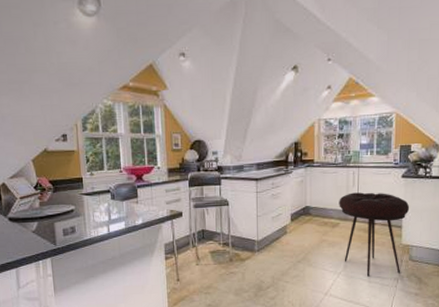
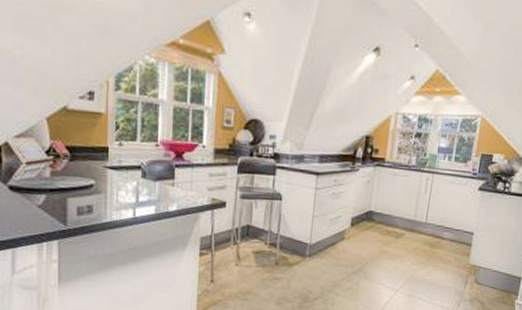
stool: present [339,192,410,277] -> none [404,201,483,297]

